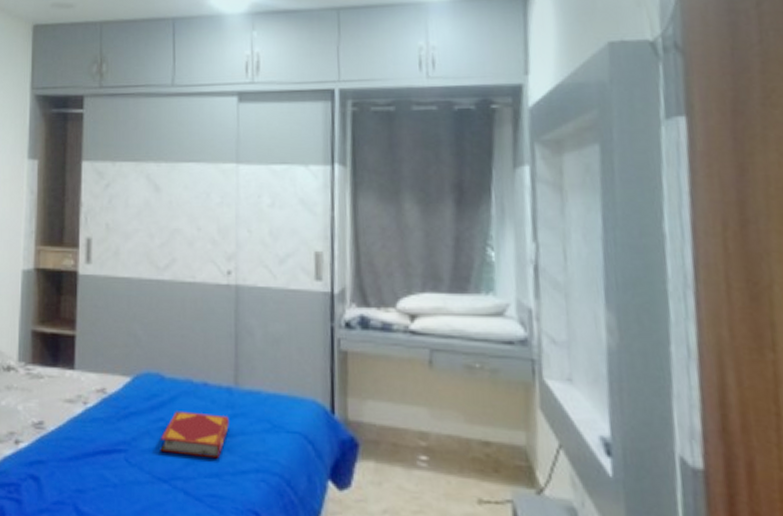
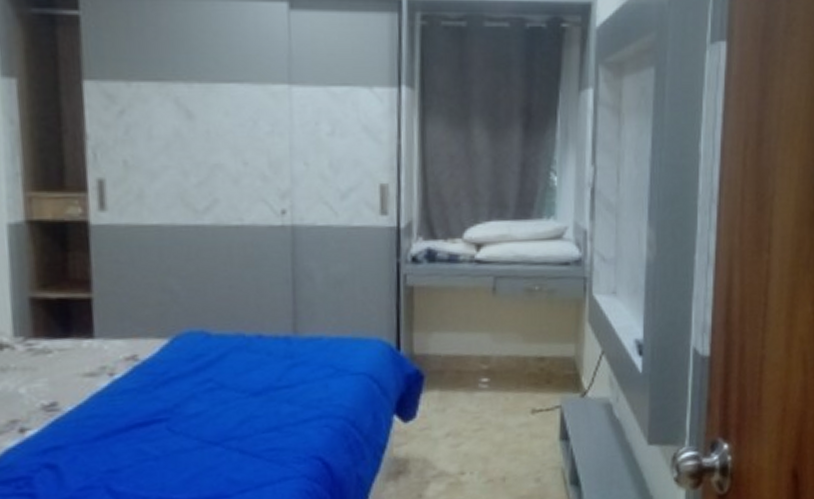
hardback book: present [160,411,229,459] -> none [209,366,288,414]

